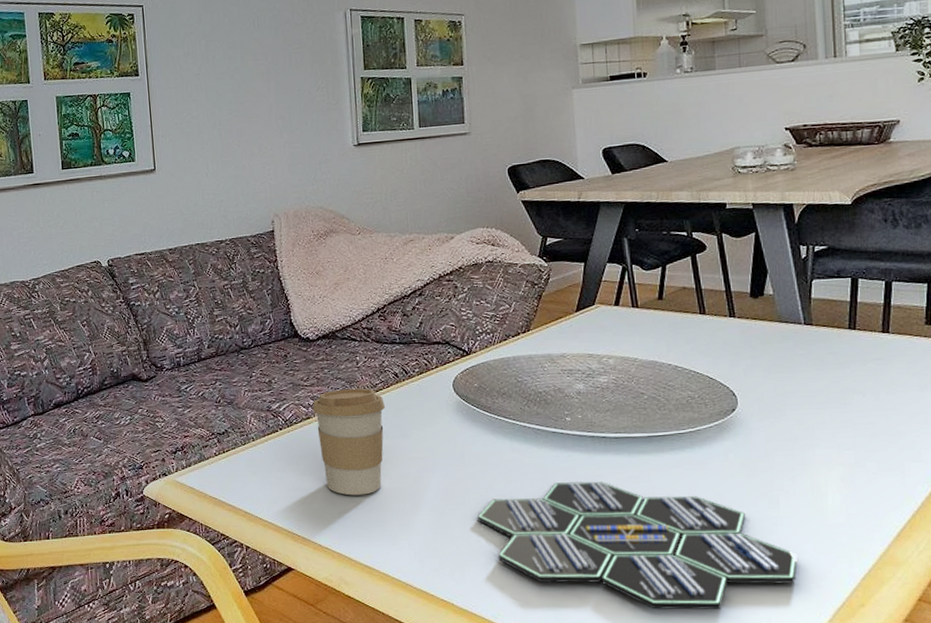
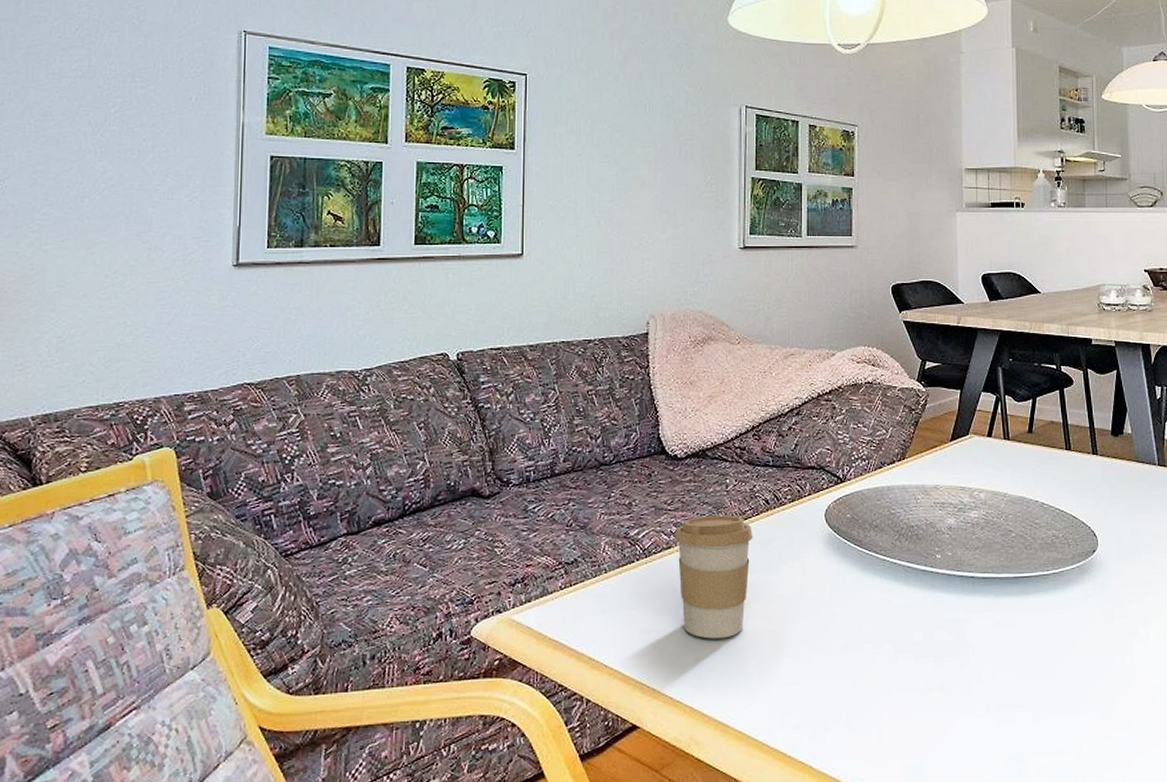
board game: present [477,481,798,610] -> none [842,625,1149,769]

